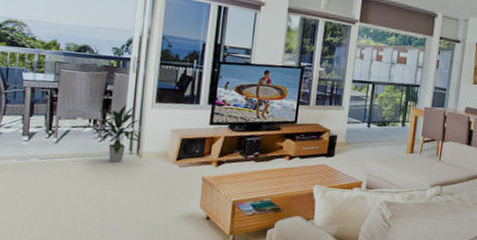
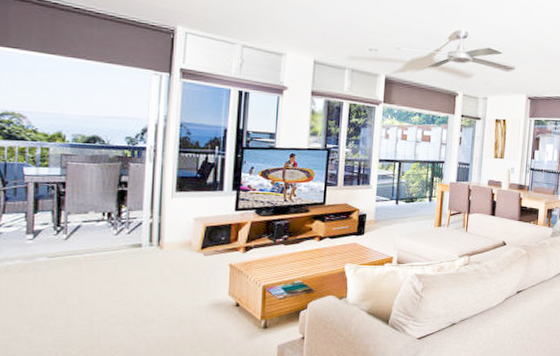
indoor plant: present [93,104,140,163] -> none [107,195,160,256]

